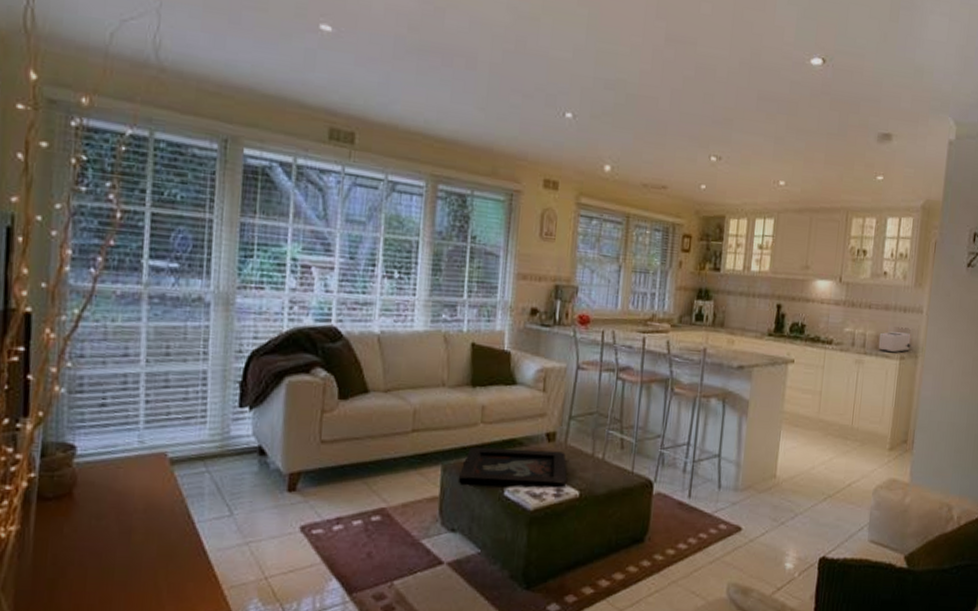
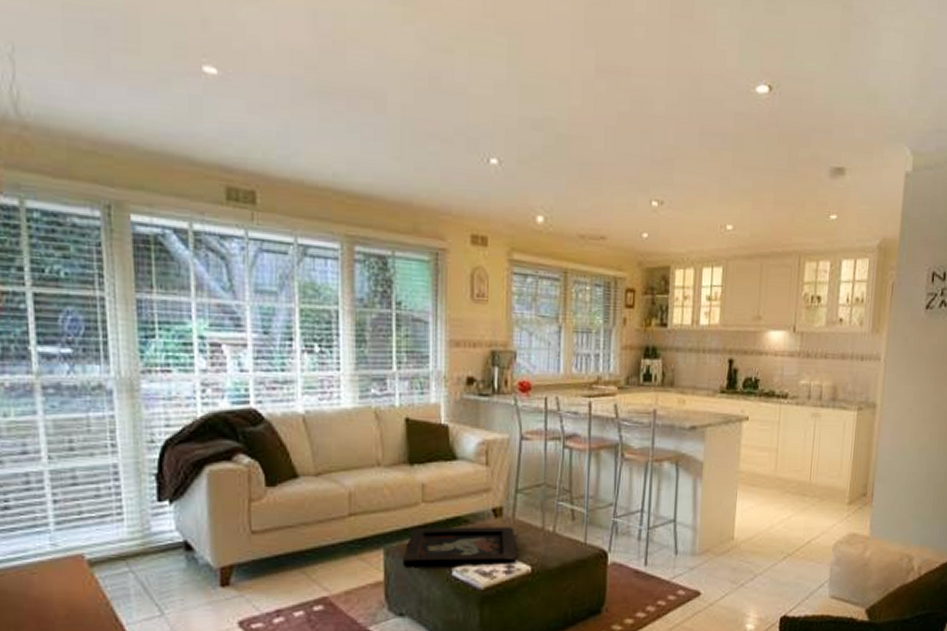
toaster: present [878,331,911,353] -> none [835,380,869,404]

